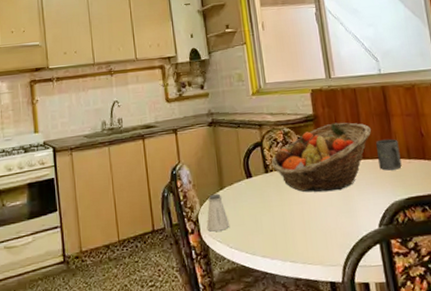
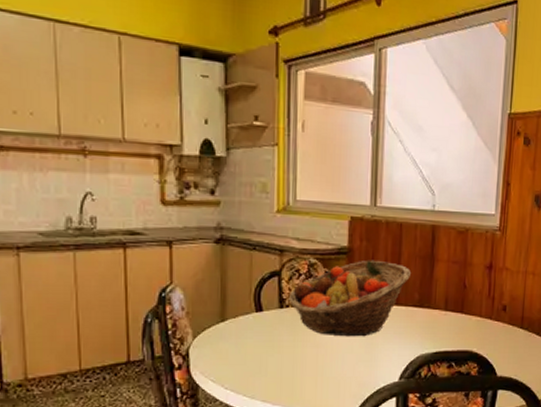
saltshaker: present [206,193,230,232] -> none [198,326,228,369]
mug: present [376,138,402,171] -> none [412,285,438,321]

